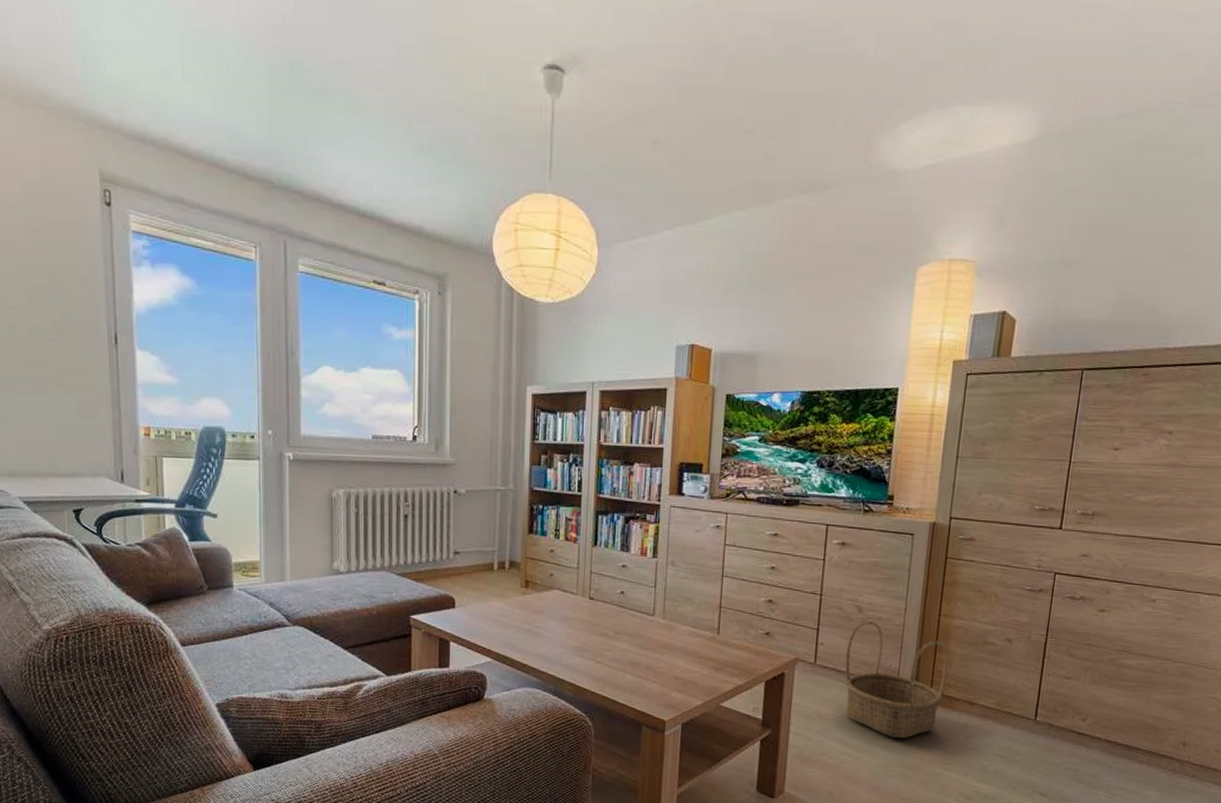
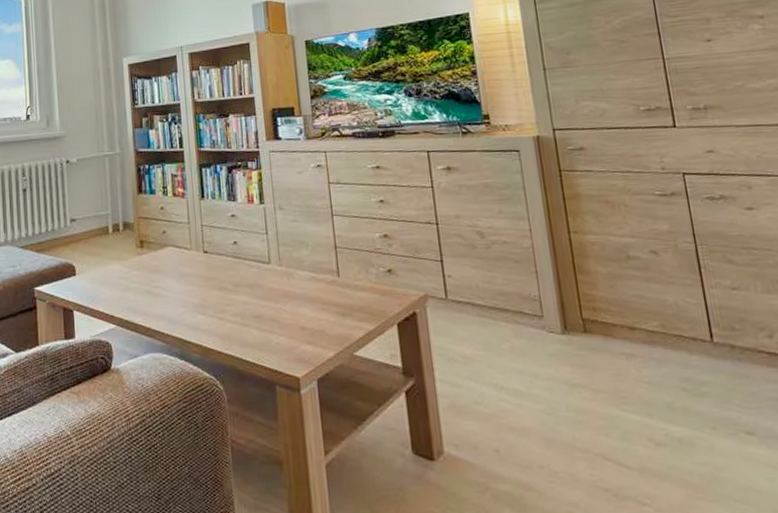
basket: present [844,621,949,739] -> none [476,246,598,378]

